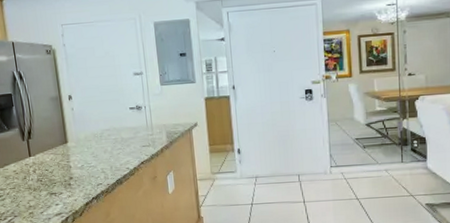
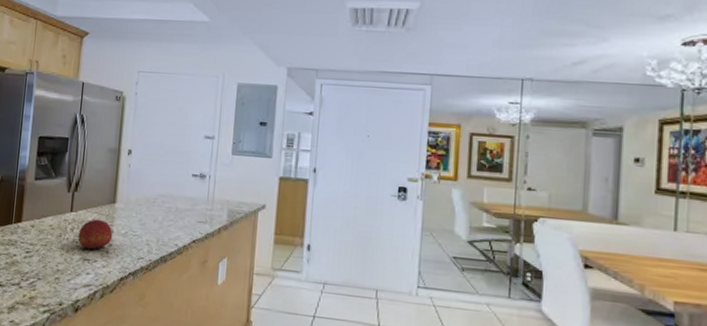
fruit: none [40,158,72,186] -> present [78,219,113,251]

